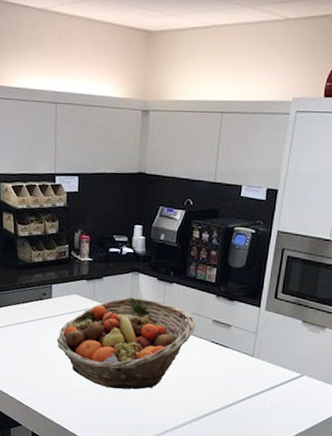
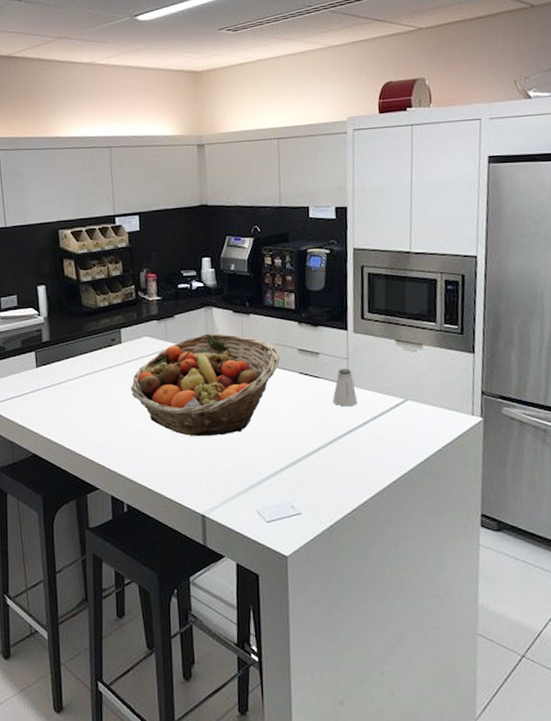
saltshaker: none [237,341,260,376] -> present [332,368,358,407]

